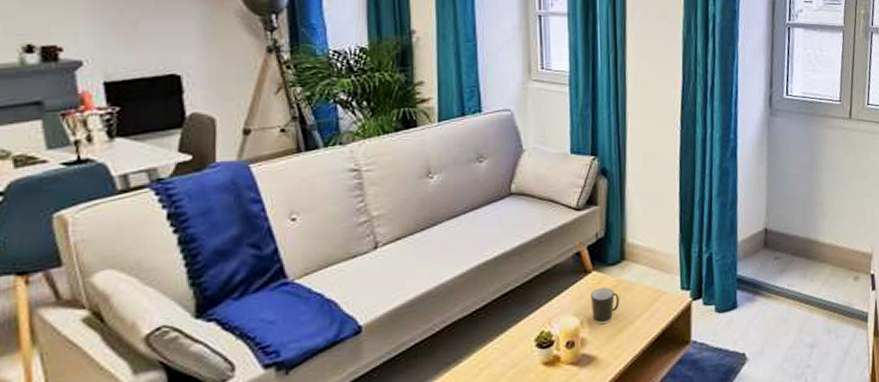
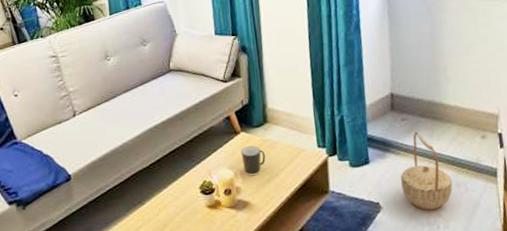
basket: none [770,272,823,362] -> present [400,132,453,211]

